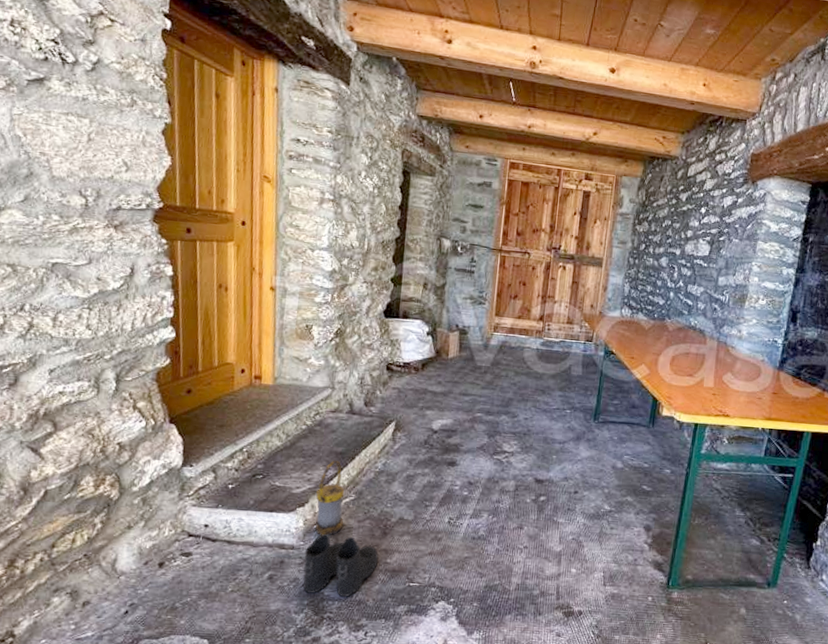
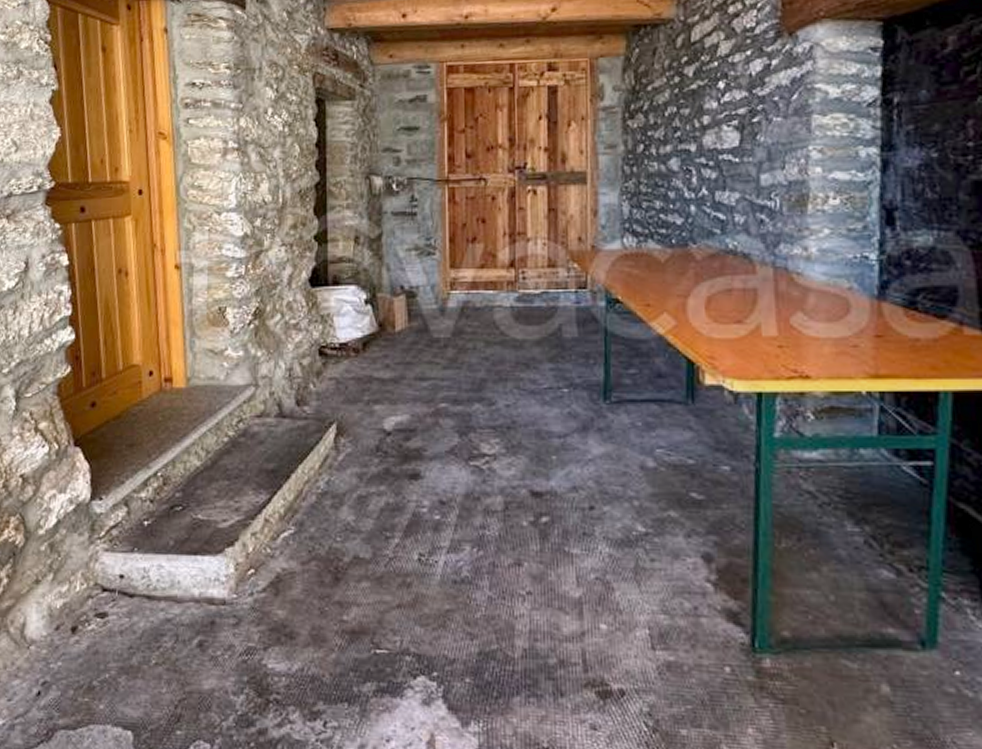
boots: present [302,533,379,598] -> none [238,581,333,672]
lantern: present [315,460,345,536] -> none [247,481,283,585]

